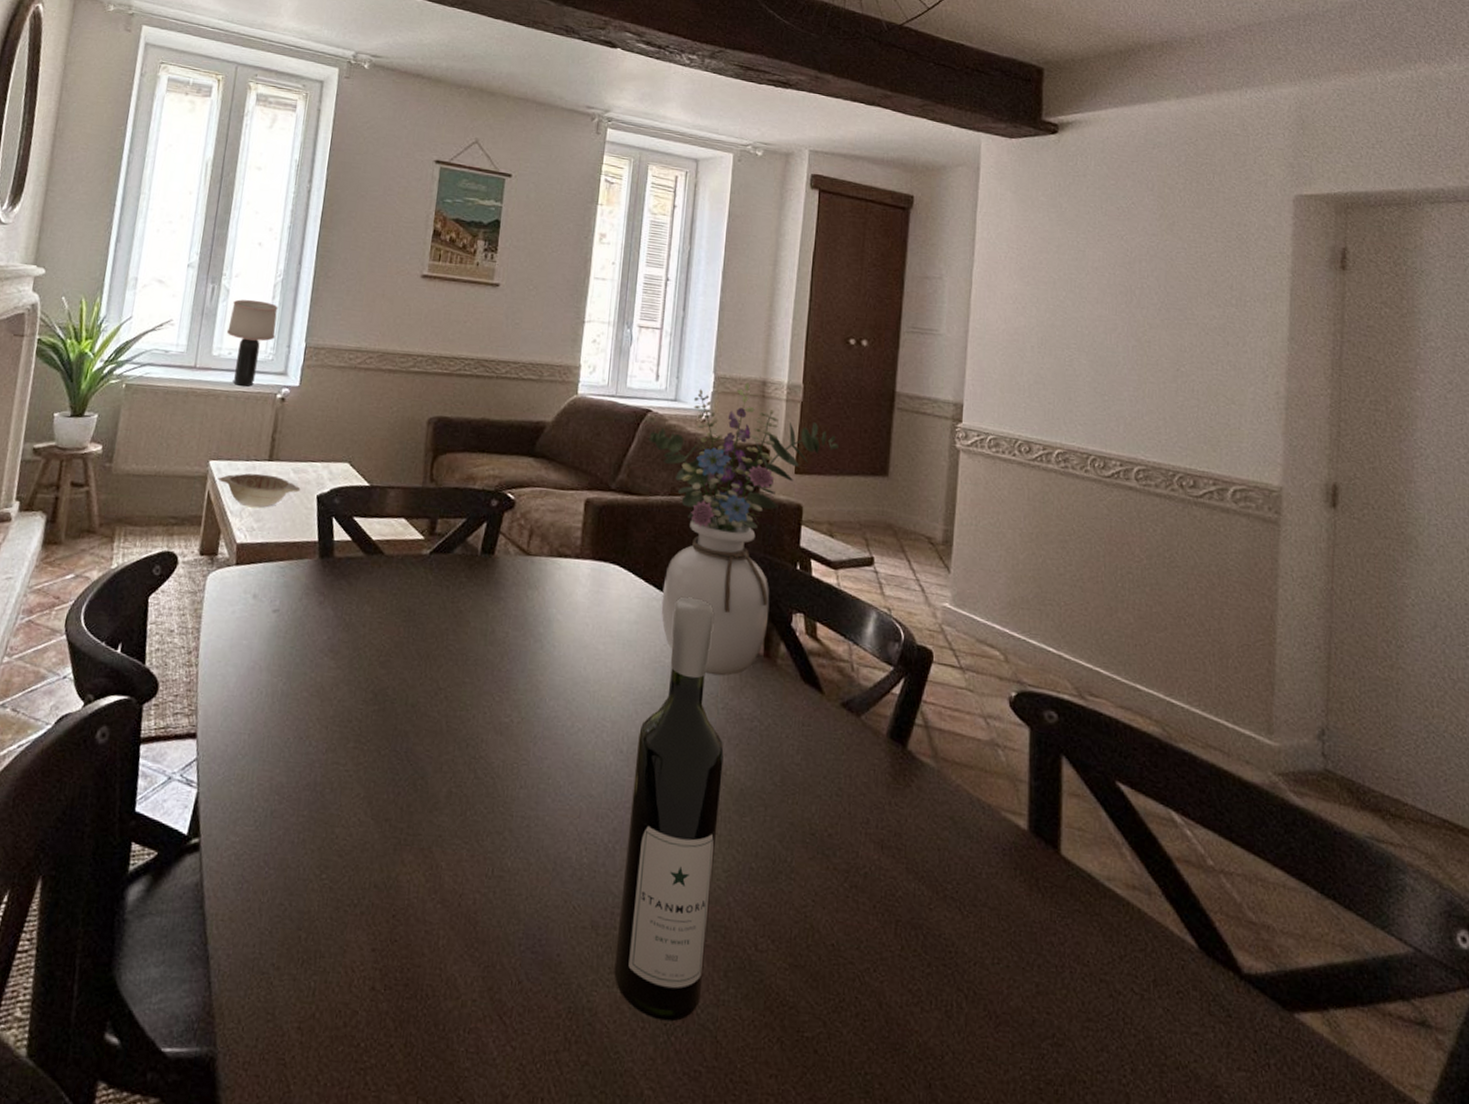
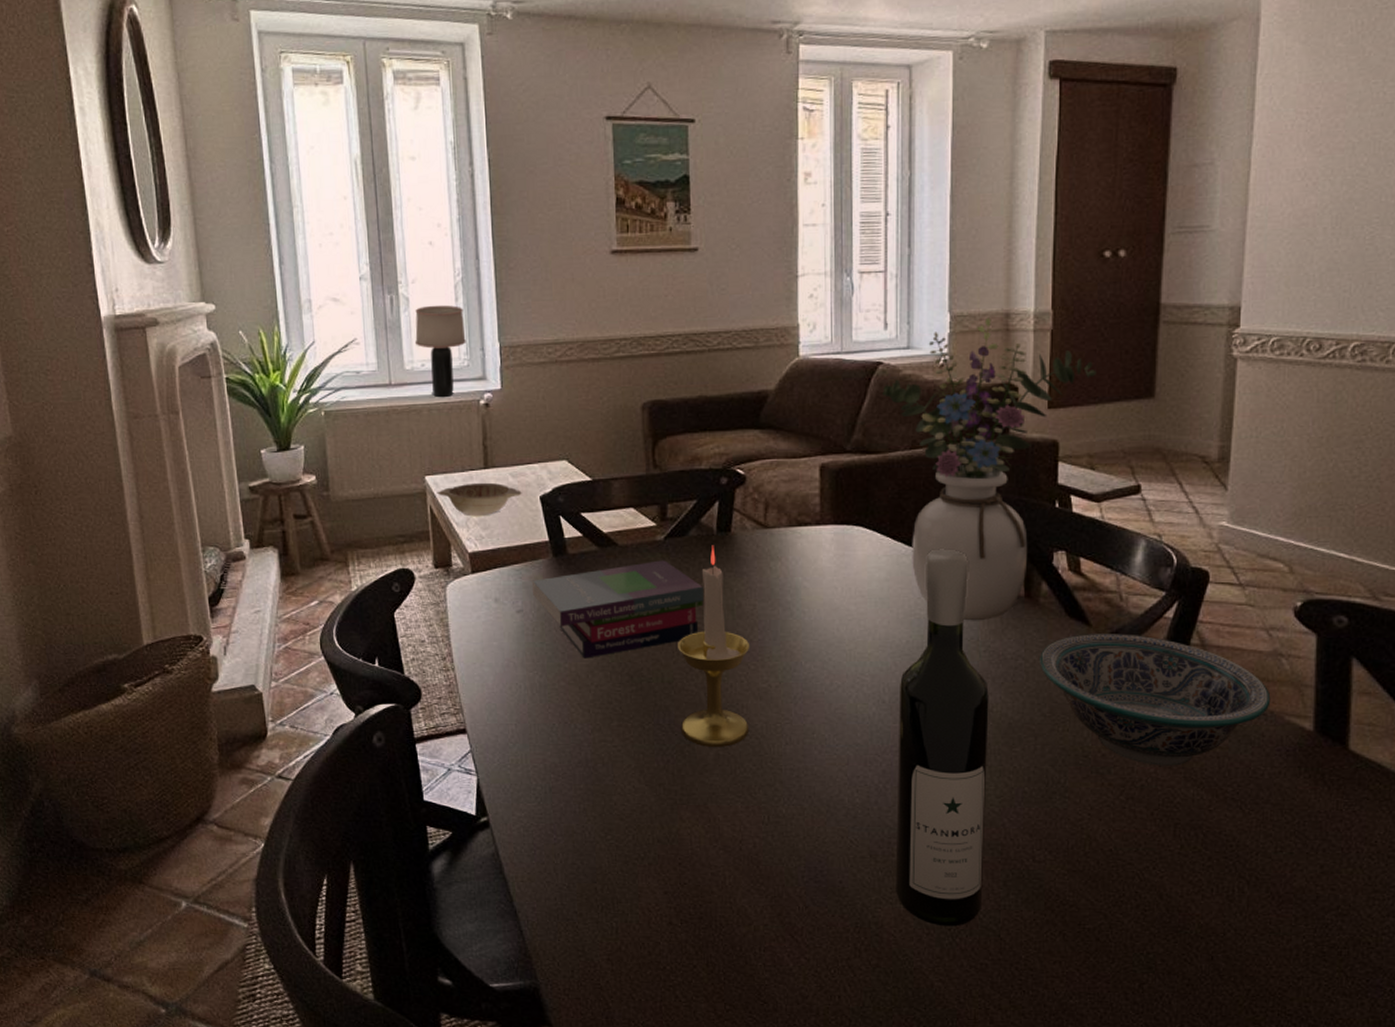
books: none [292,574,460,670] -> present [532,560,704,659]
candlestick: none [416,566,498,784] -> present [678,545,750,747]
bowl: none [774,701,988,855] -> present [1040,634,1271,766]

